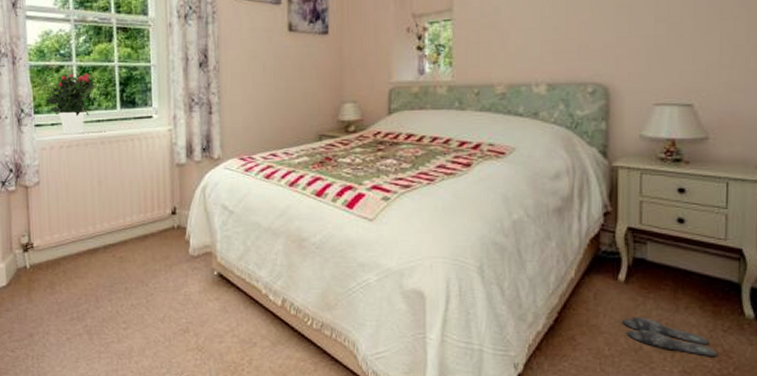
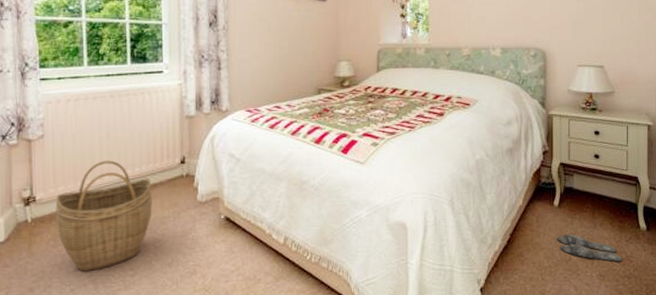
potted flower: present [45,73,99,135] -> none [52,29,110,88]
woven basket: none [51,209,144,322] -> present [55,160,153,272]

